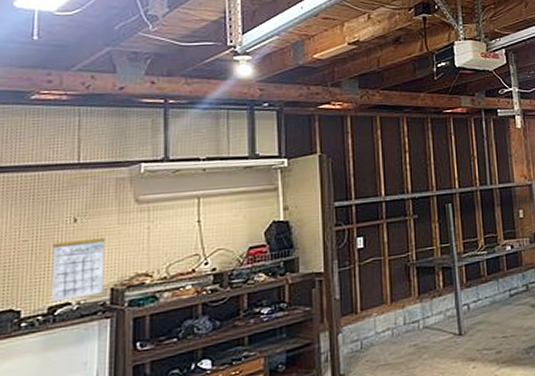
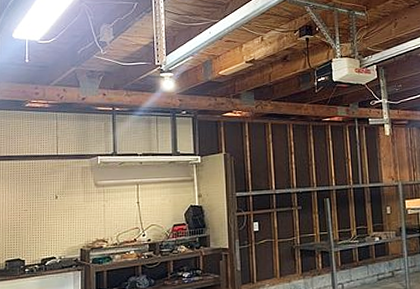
calendar: present [51,228,106,301] -> none [43,203,76,255]

